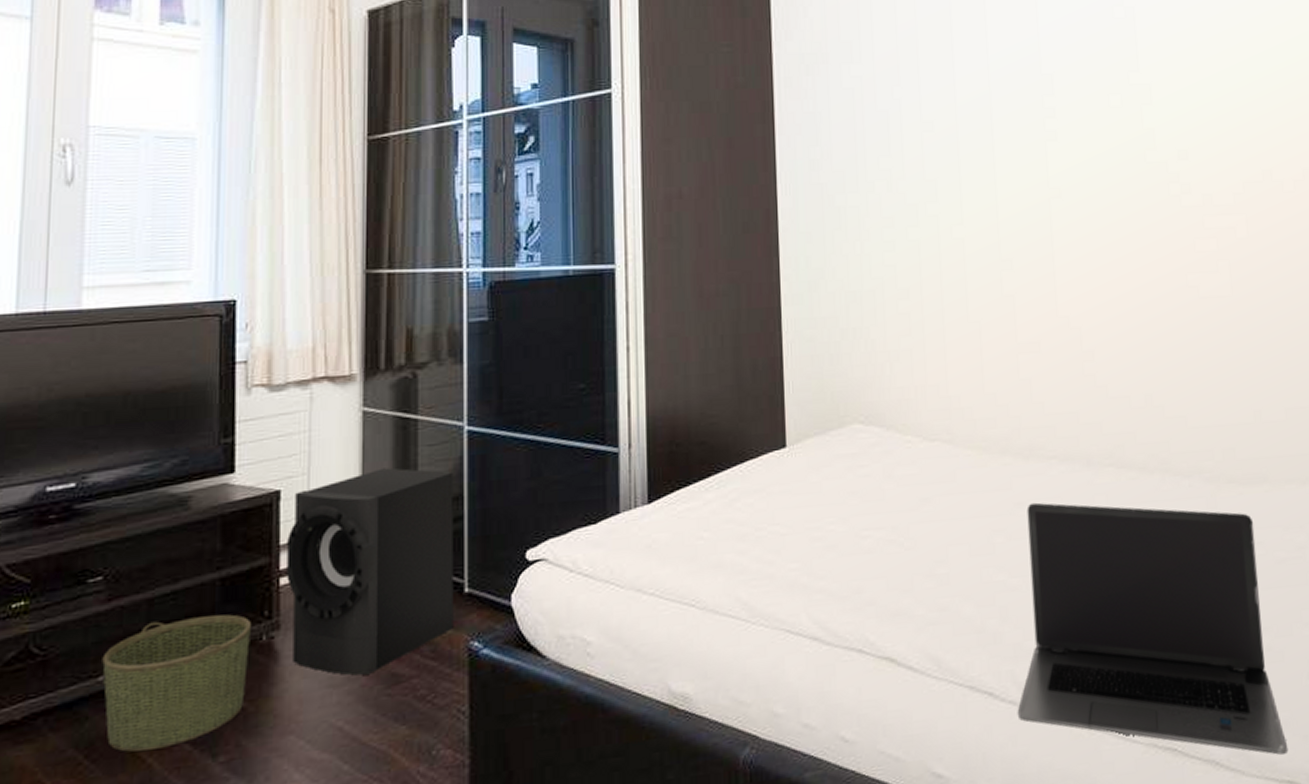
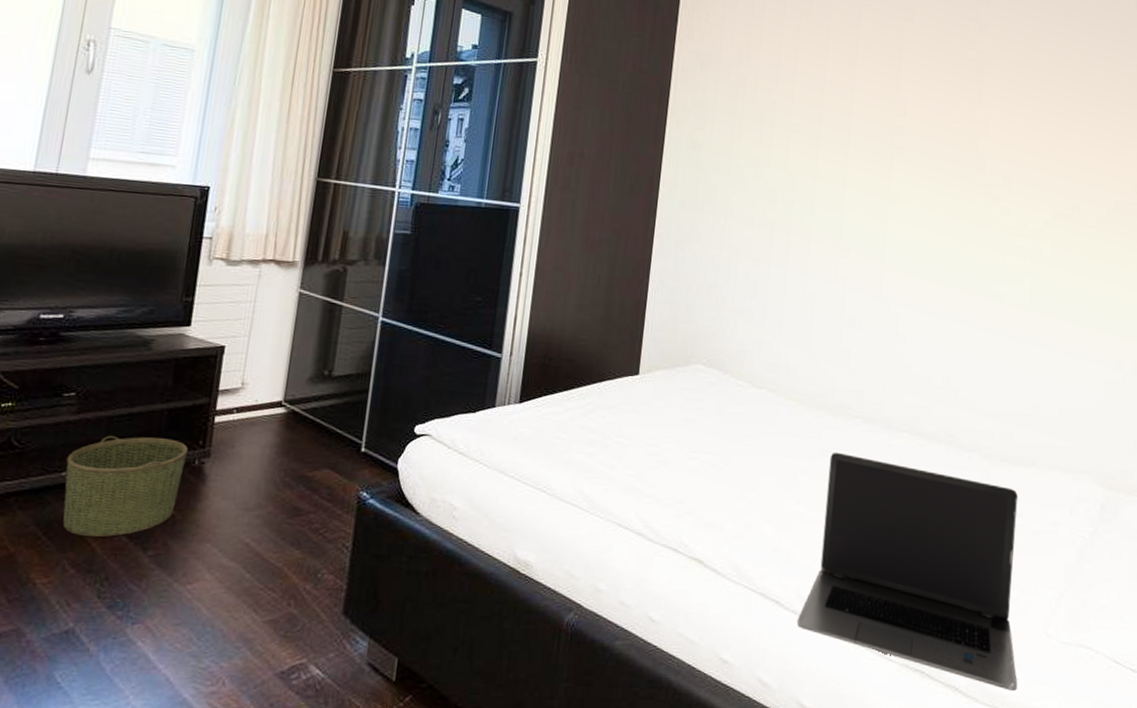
speaker: present [287,468,454,676] -> none [217,341,365,506]

